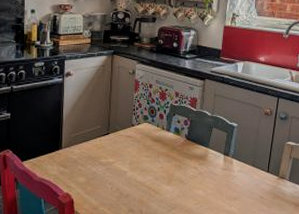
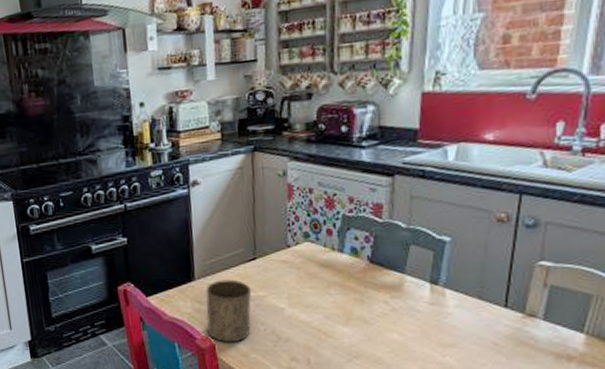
cup: none [67,149,104,199] -> present [205,279,252,343]

